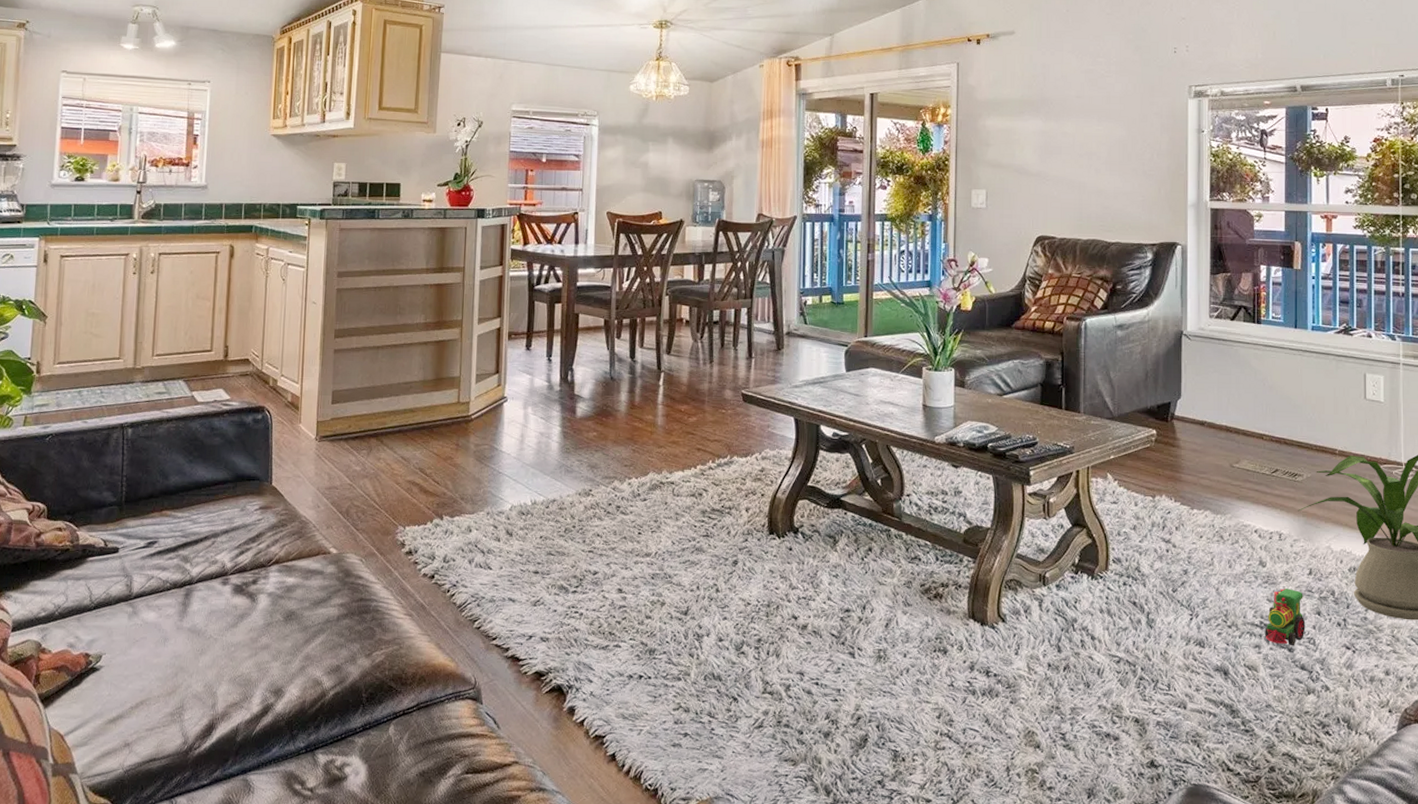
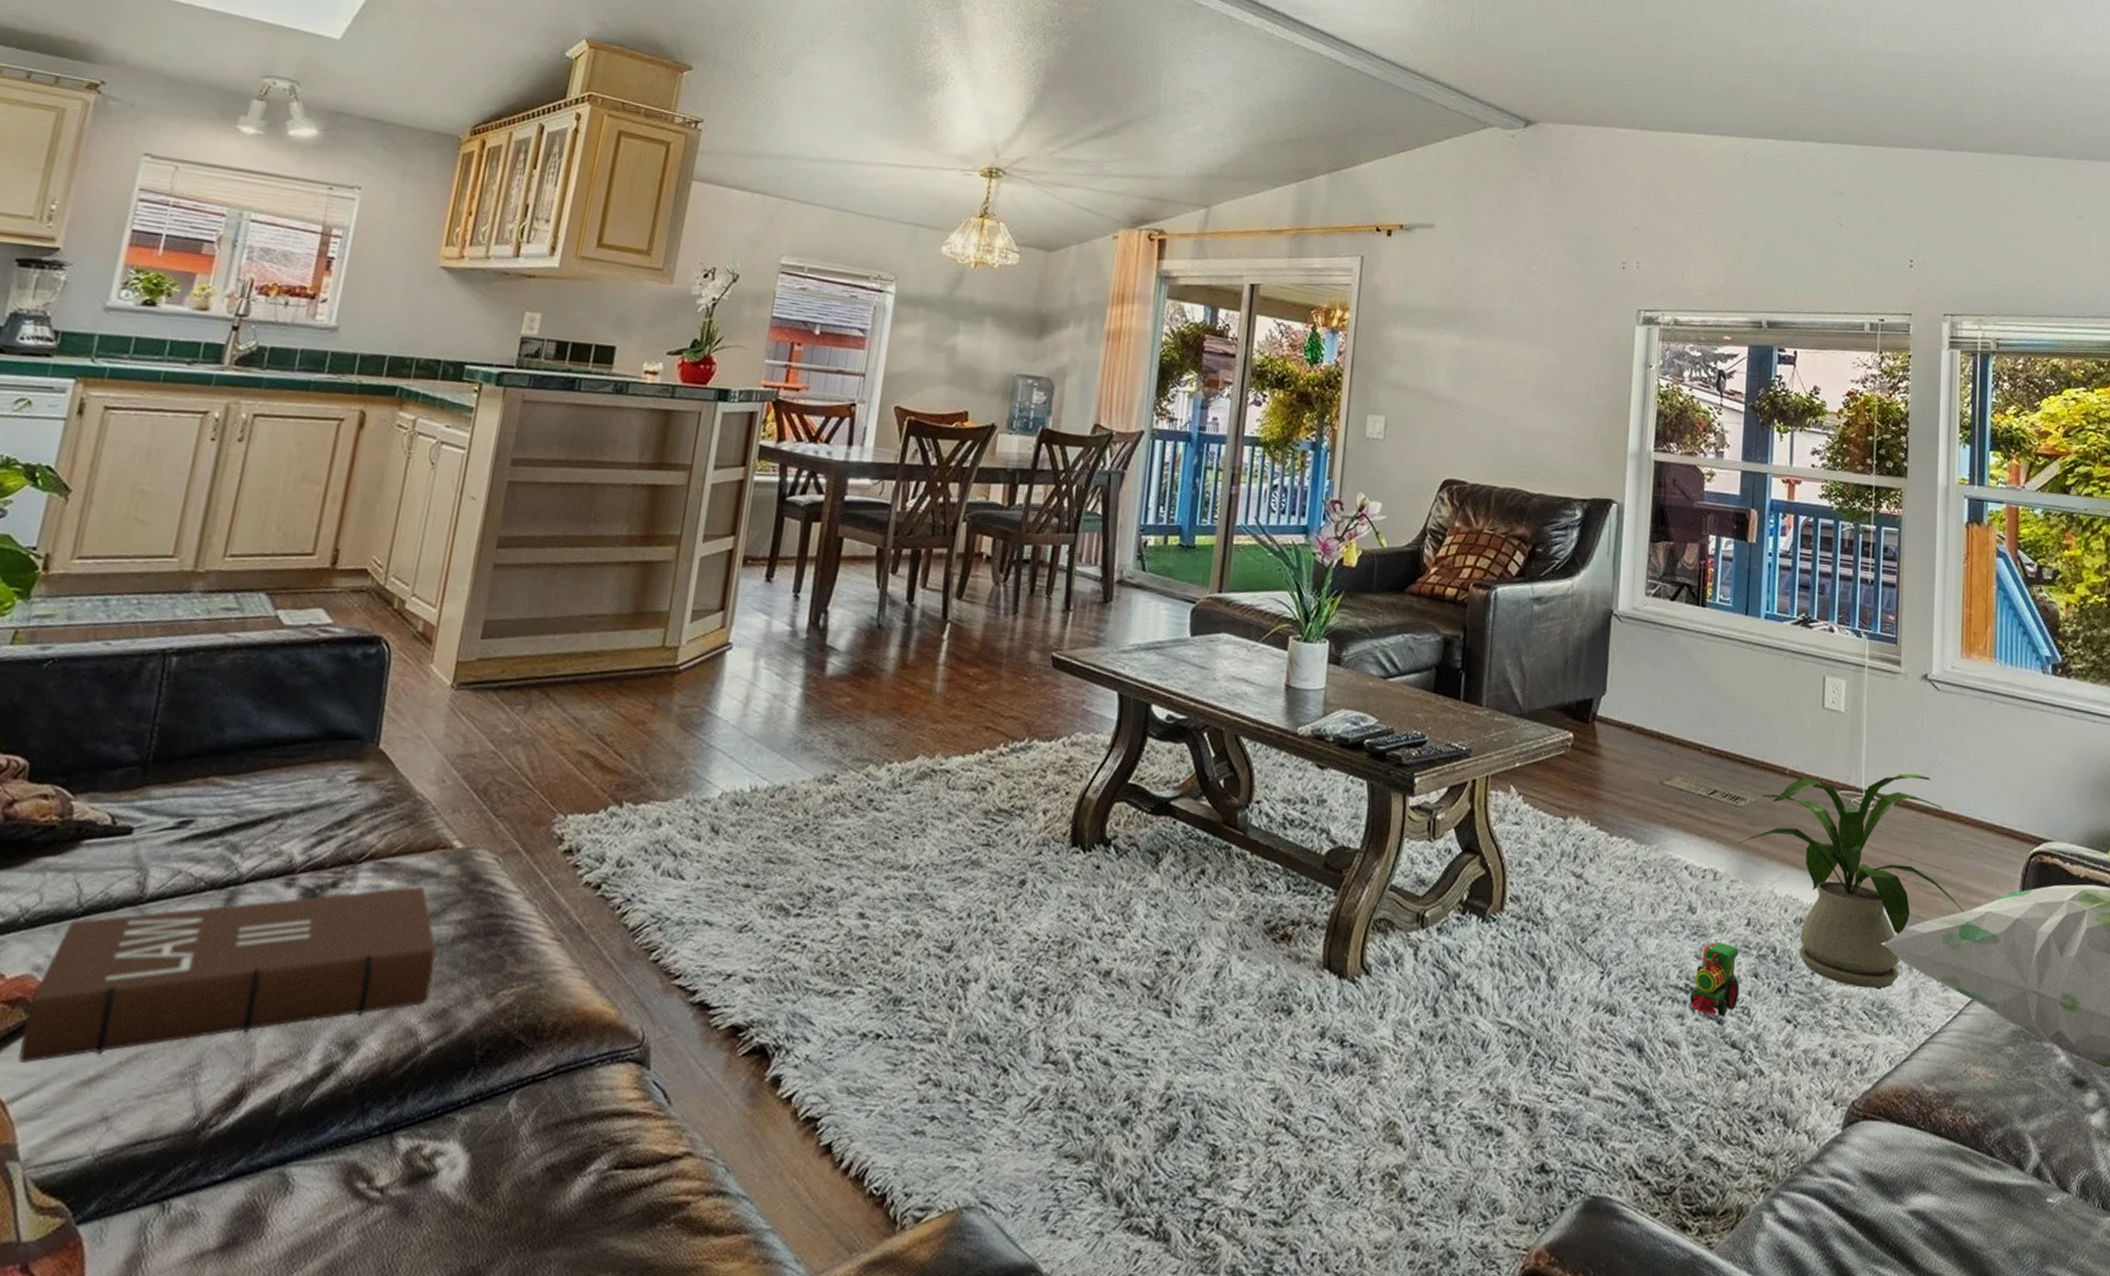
book: none [67,581,328,710] -> present [18,887,436,1064]

